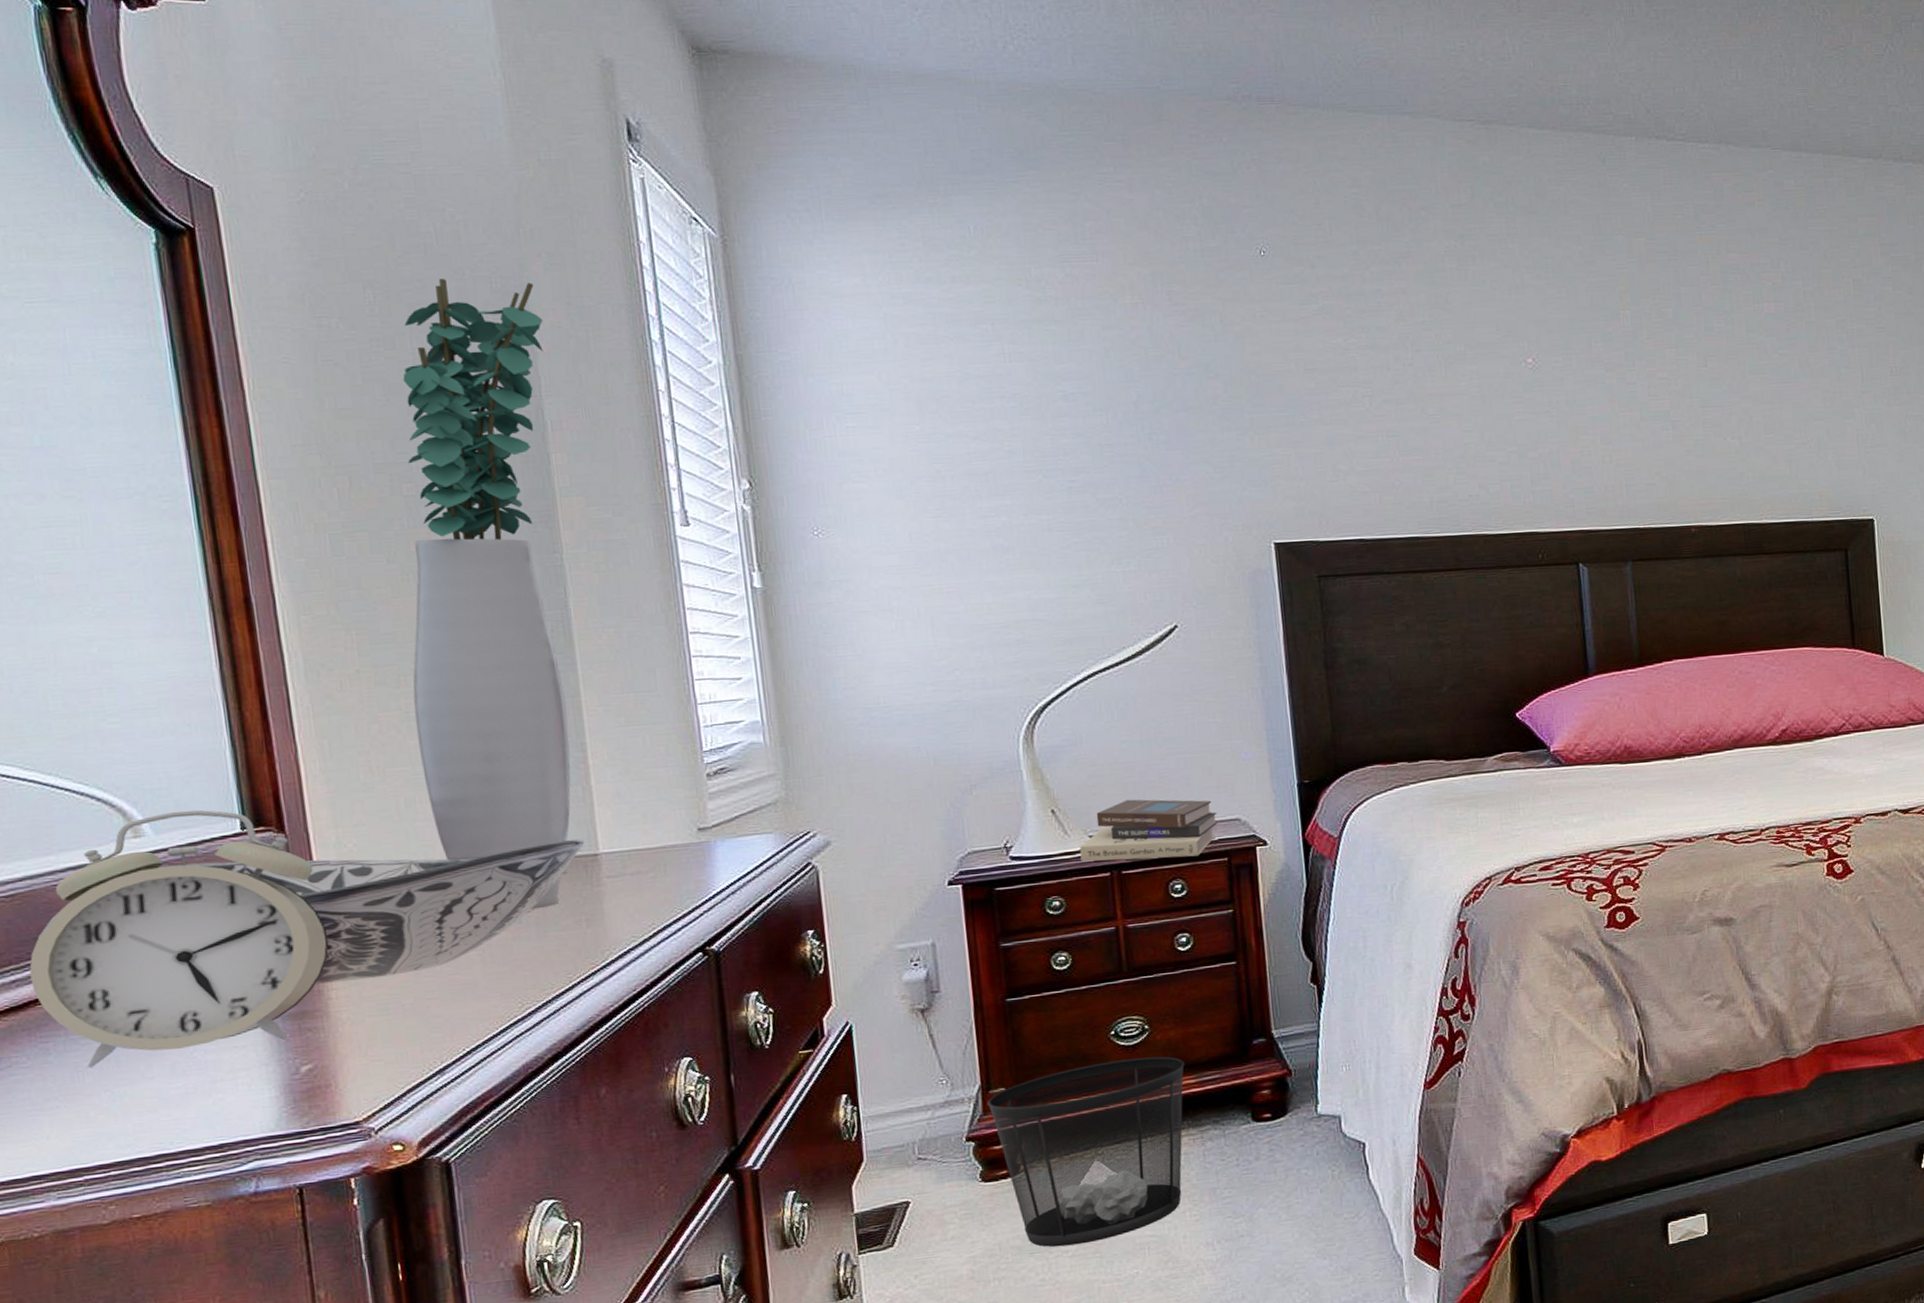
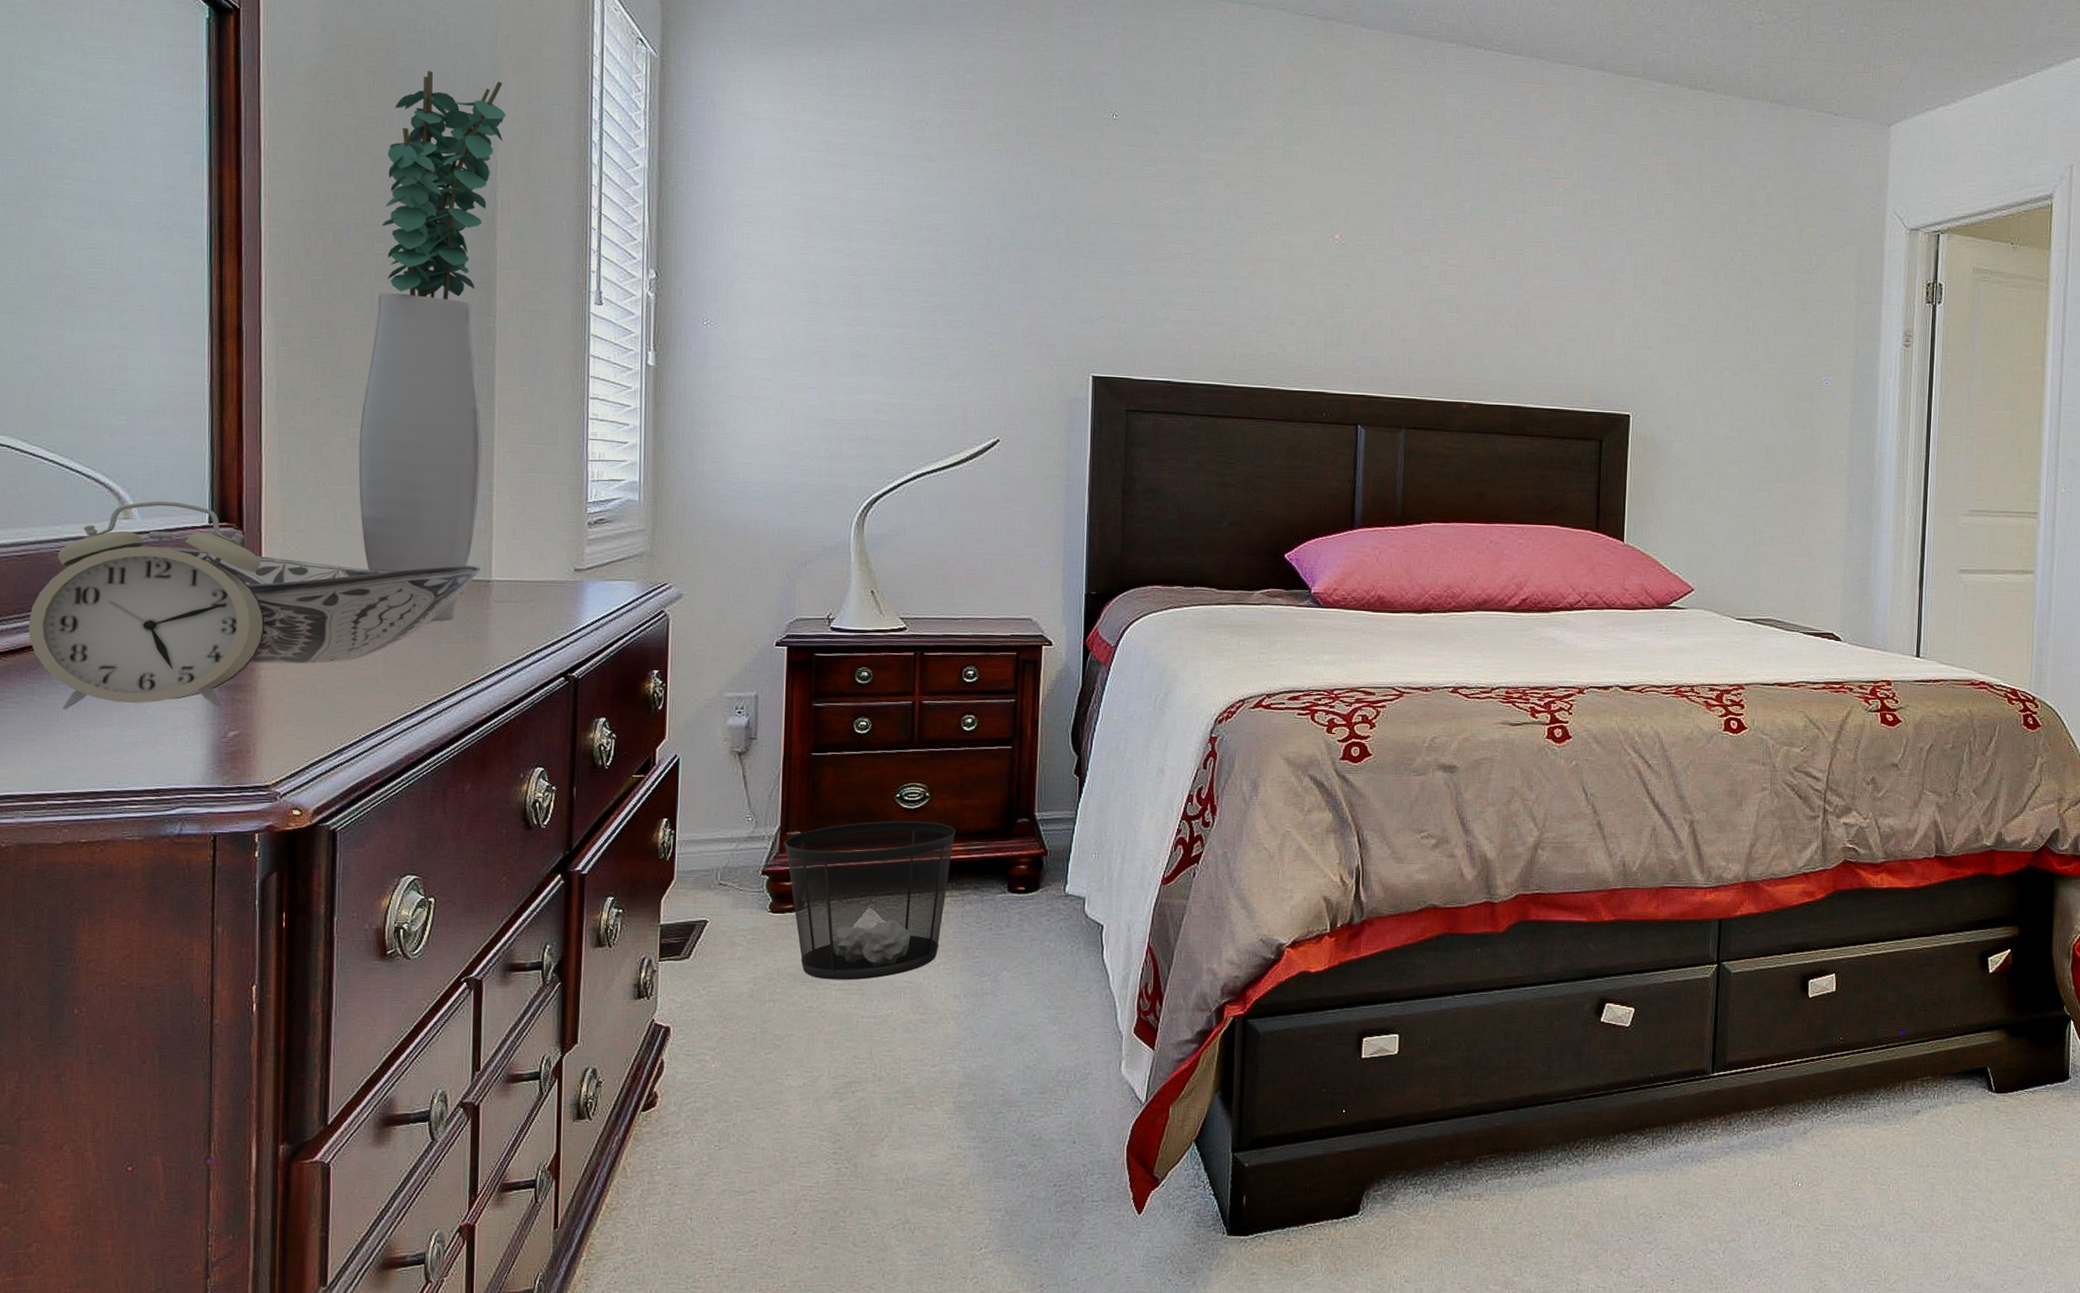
books: present [1080,799,1218,862] -> none [891,589,1012,648]

